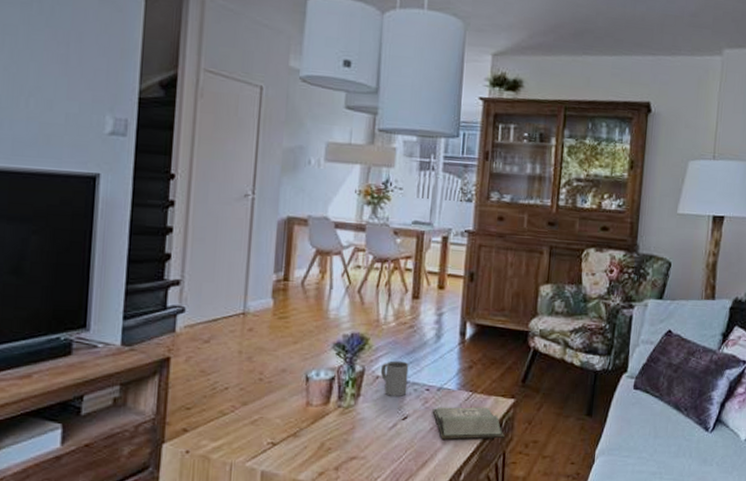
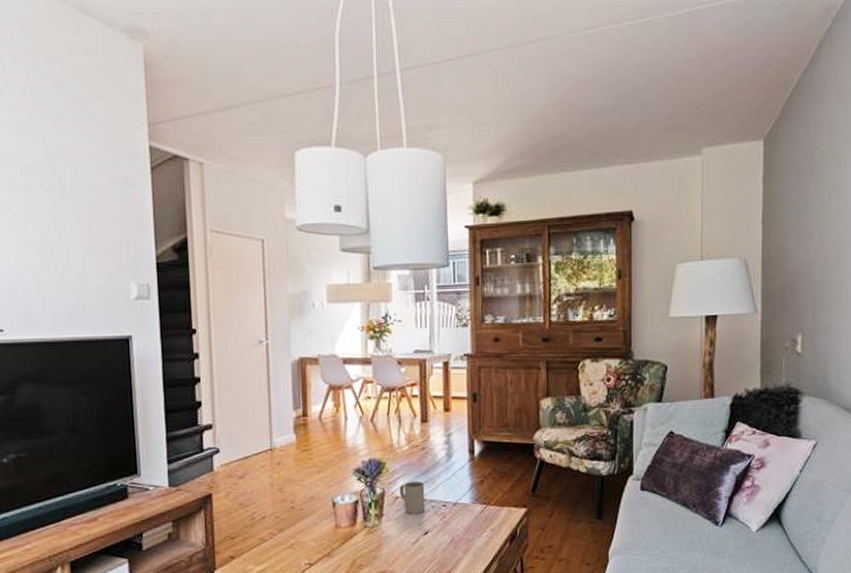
hardback book: present [432,406,505,440] -> none [450,517,520,550]

